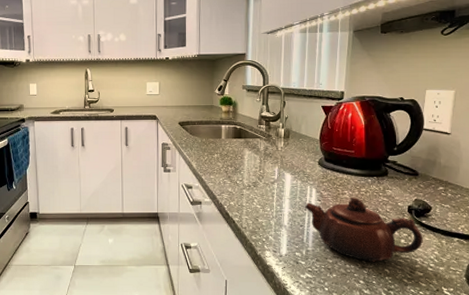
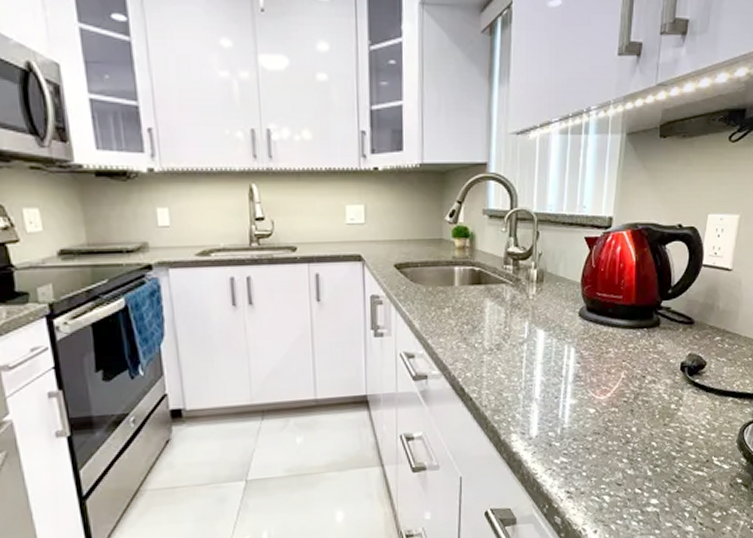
teapot: present [305,197,423,262] -> none [561,355,695,436]

